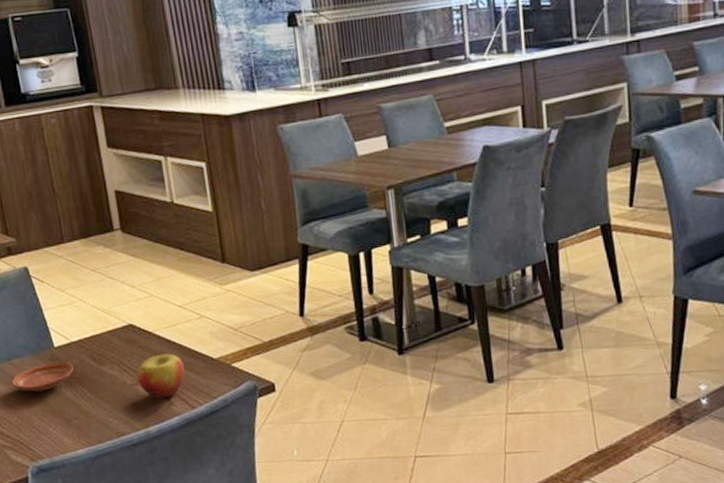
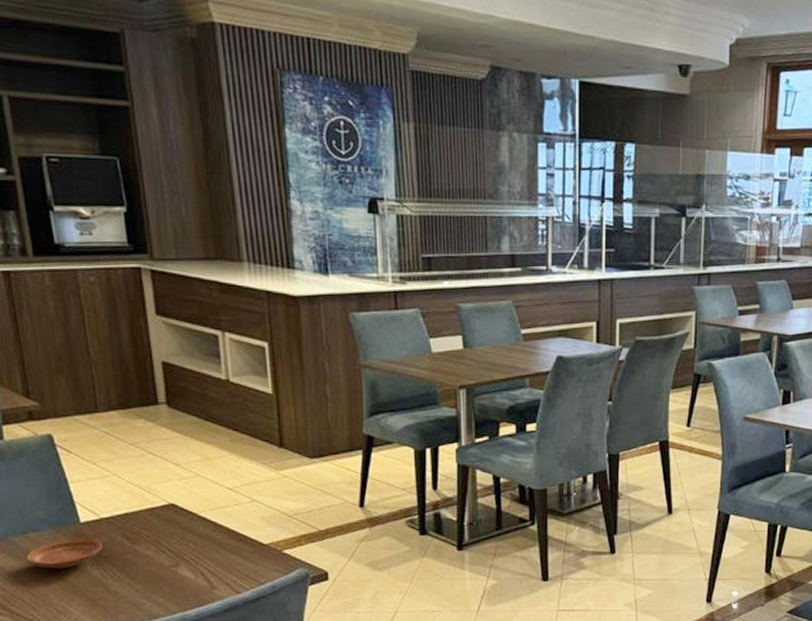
apple: present [137,353,185,399] -> none [176,536,231,582]

